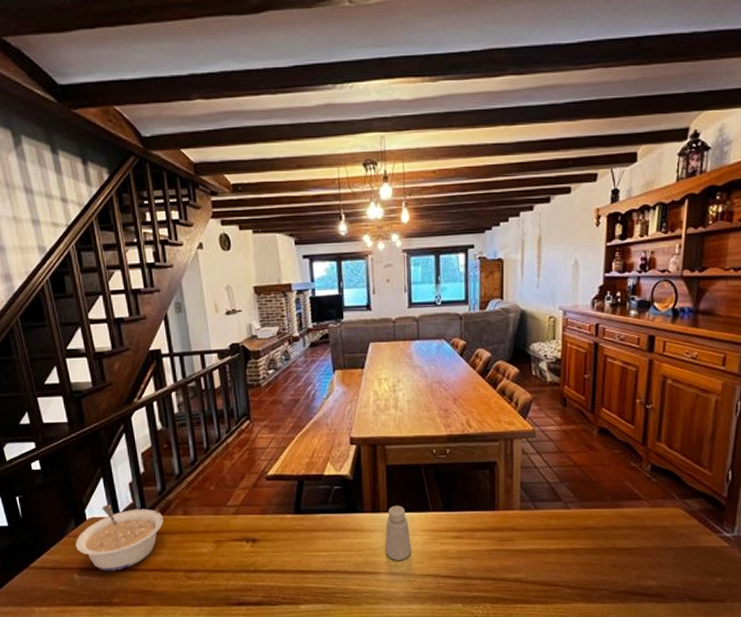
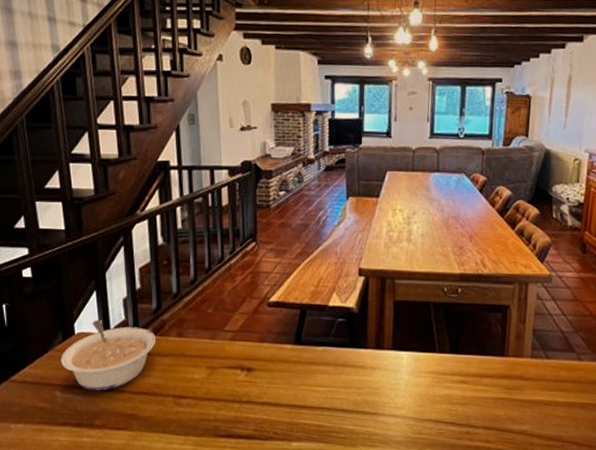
saltshaker: present [385,505,411,560] -> none [386,343,414,402]

